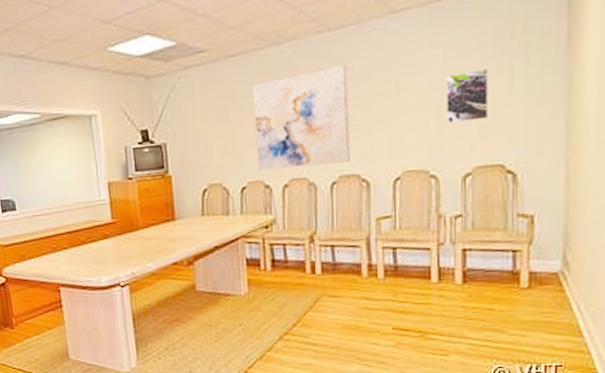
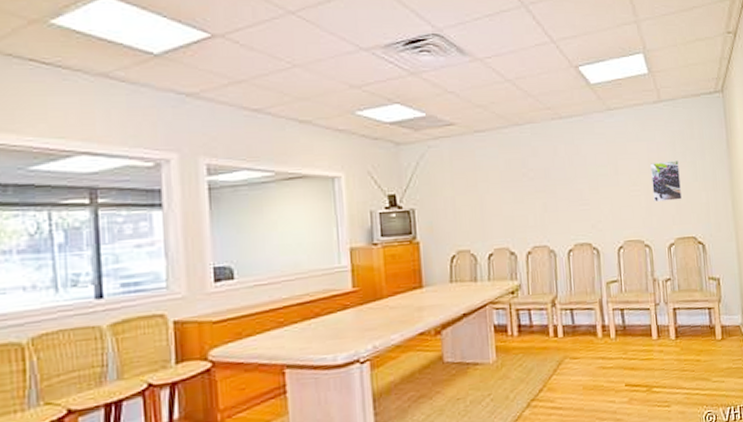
wall art: present [252,64,350,170] -> none [497,147,583,238]

